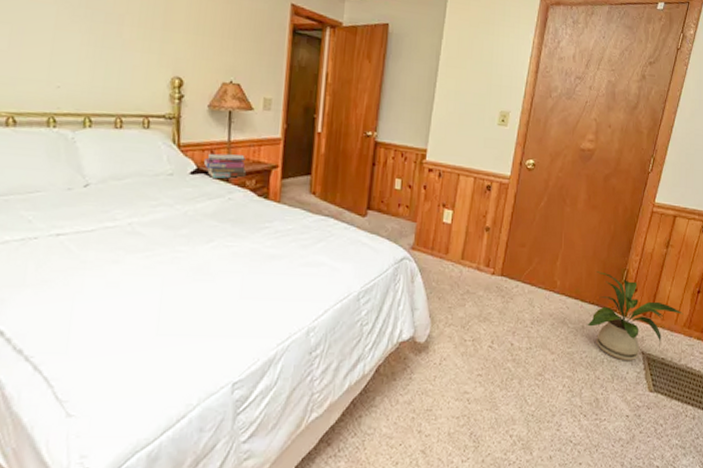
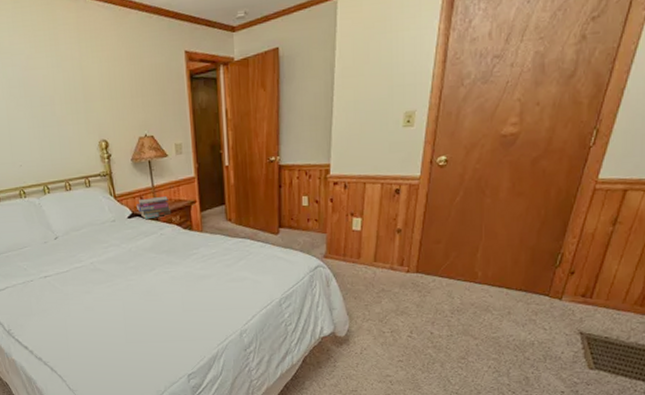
house plant: present [587,271,684,361] -> none [514,258,635,342]

